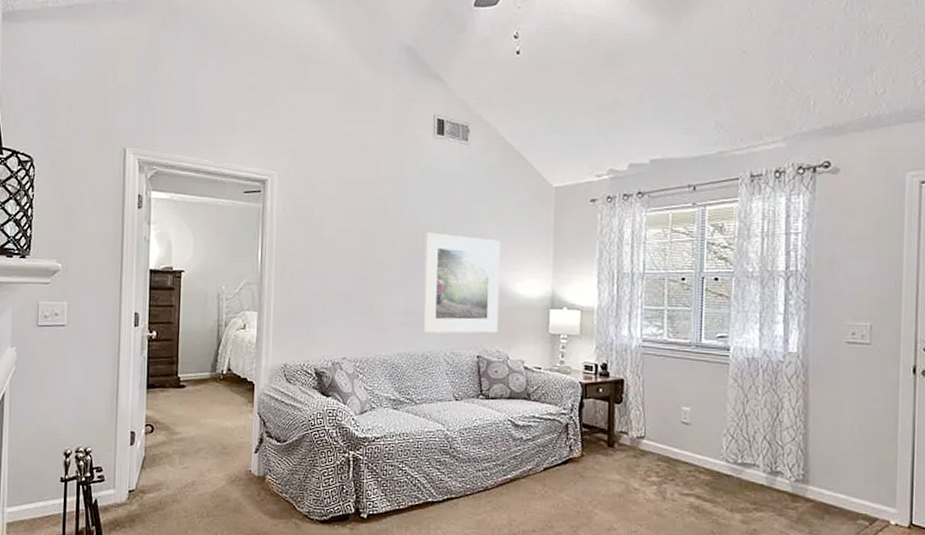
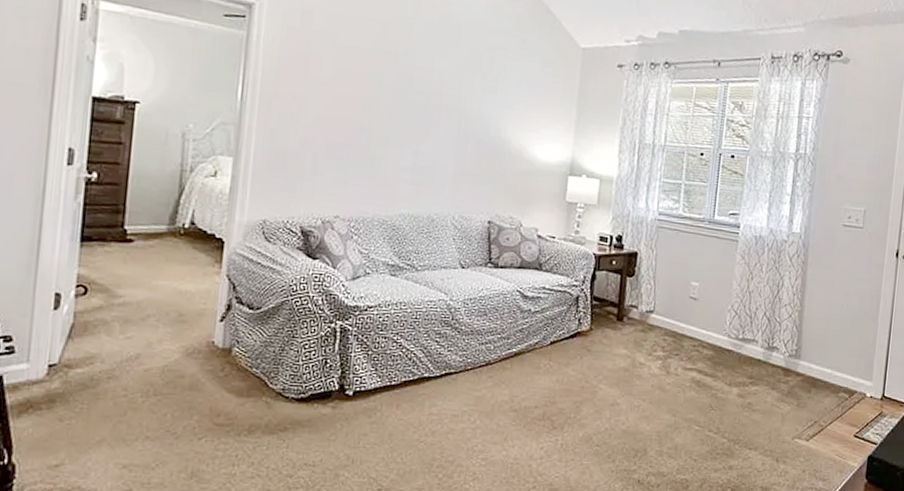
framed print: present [421,232,500,334] -> none [428,83,521,198]

